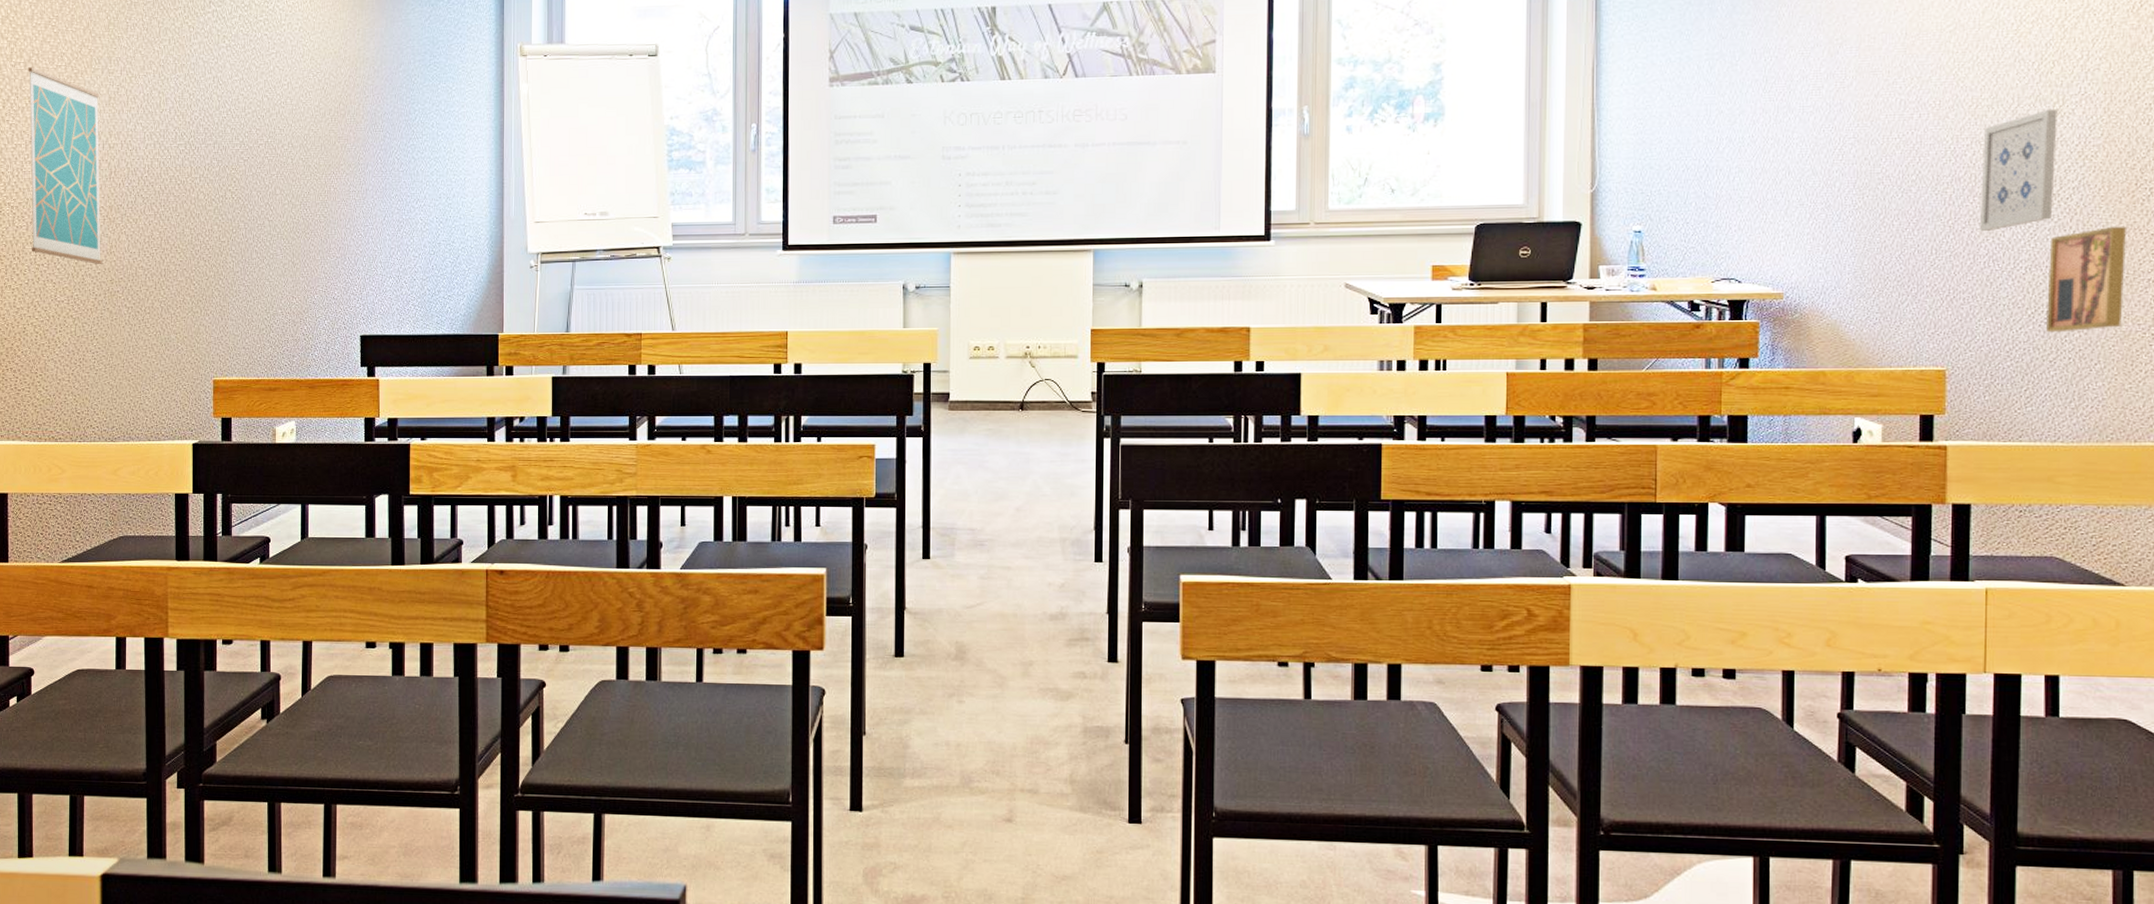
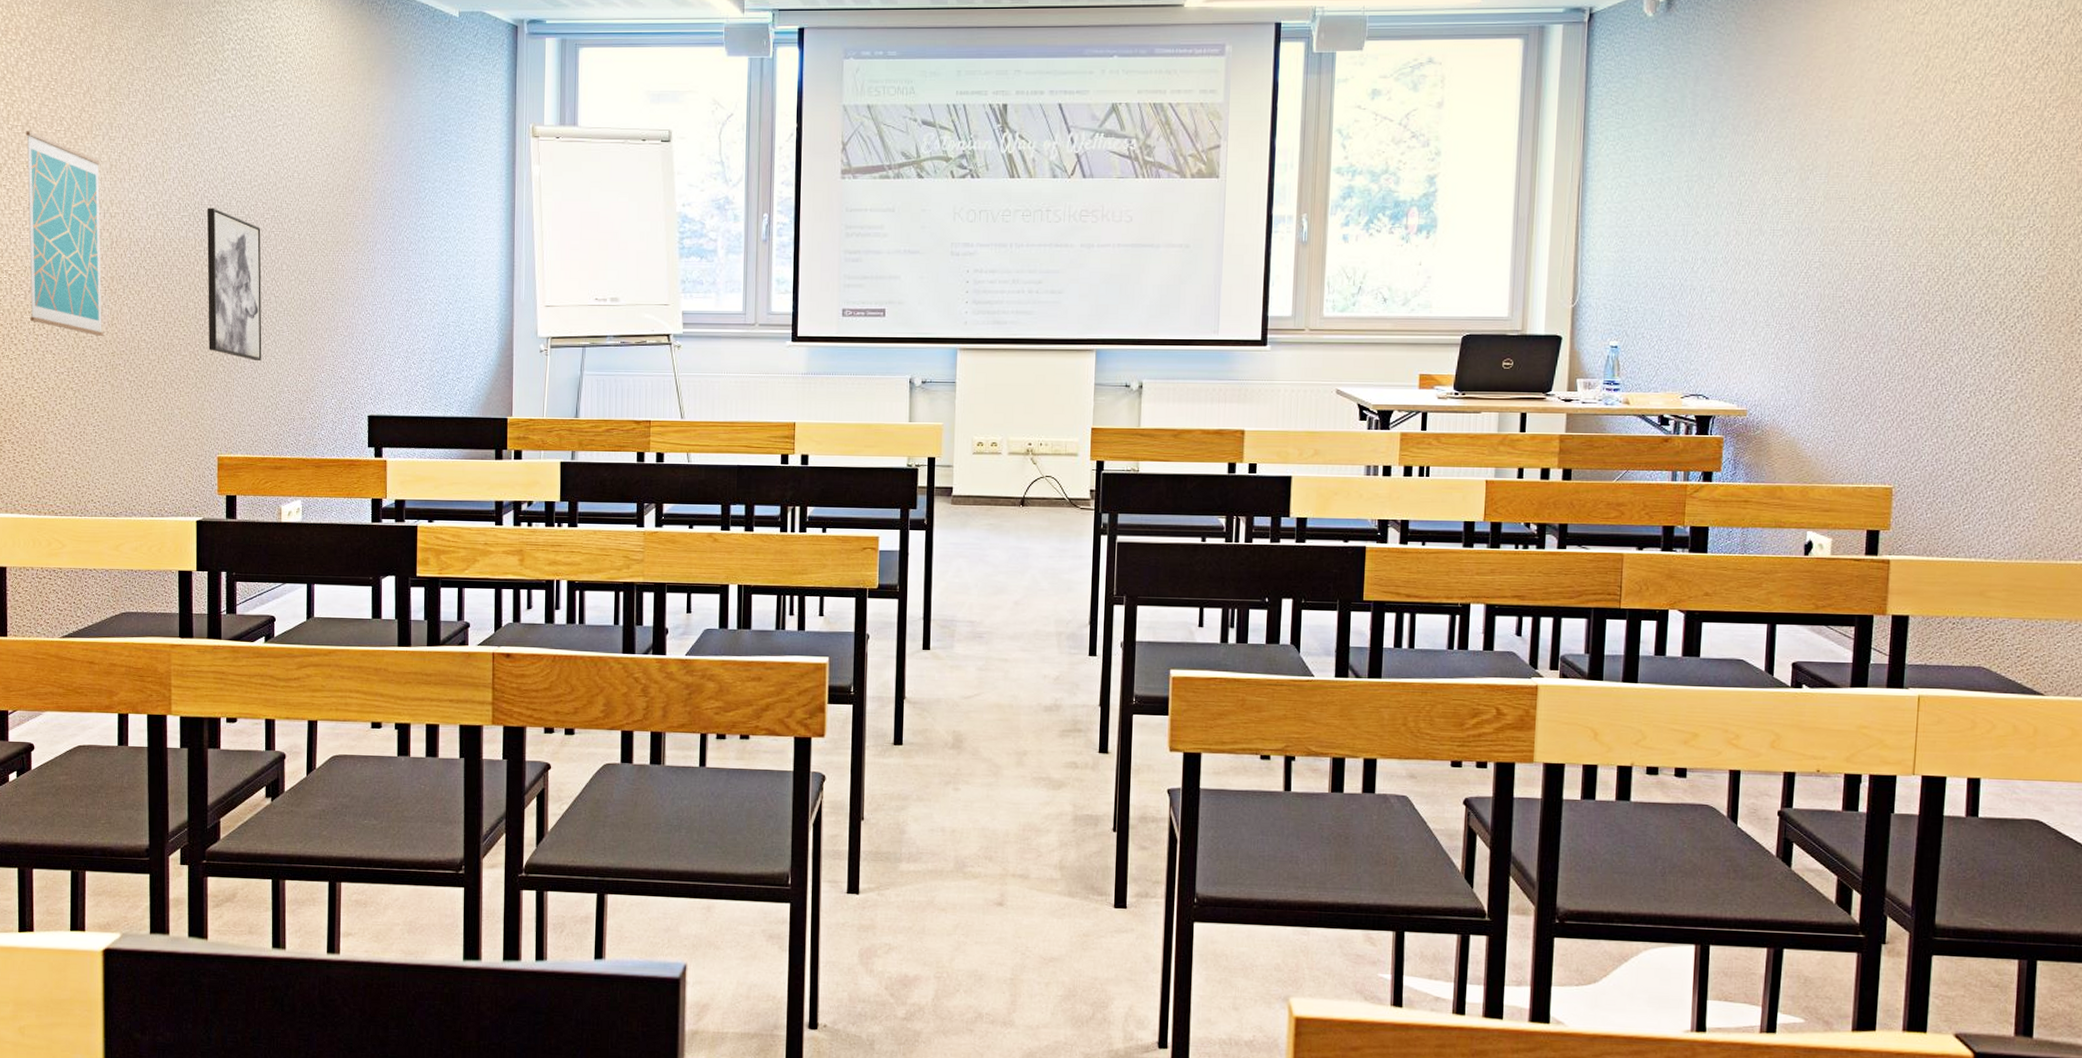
wall art: none [202,136,256,285] -> present [206,208,262,362]
wall art: present [1979,108,2057,231] -> none [1929,240,2007,356]
wall art: present [2046,226,2126,333] -> none [1986,354,2064,455]

